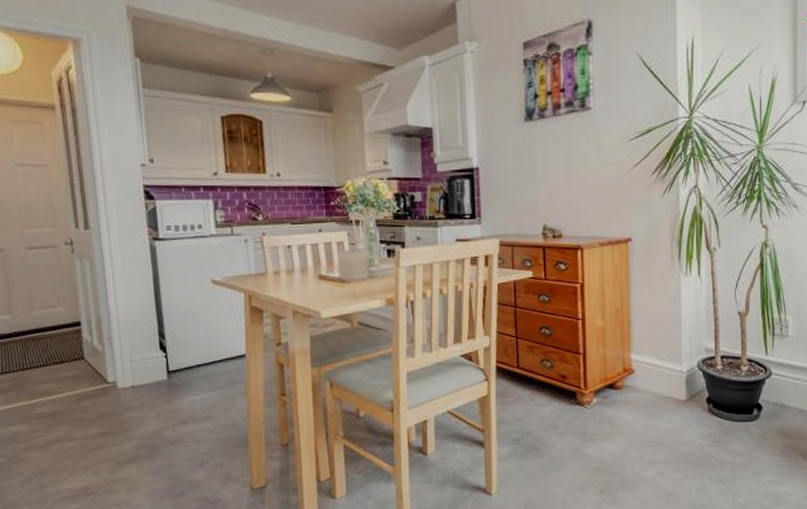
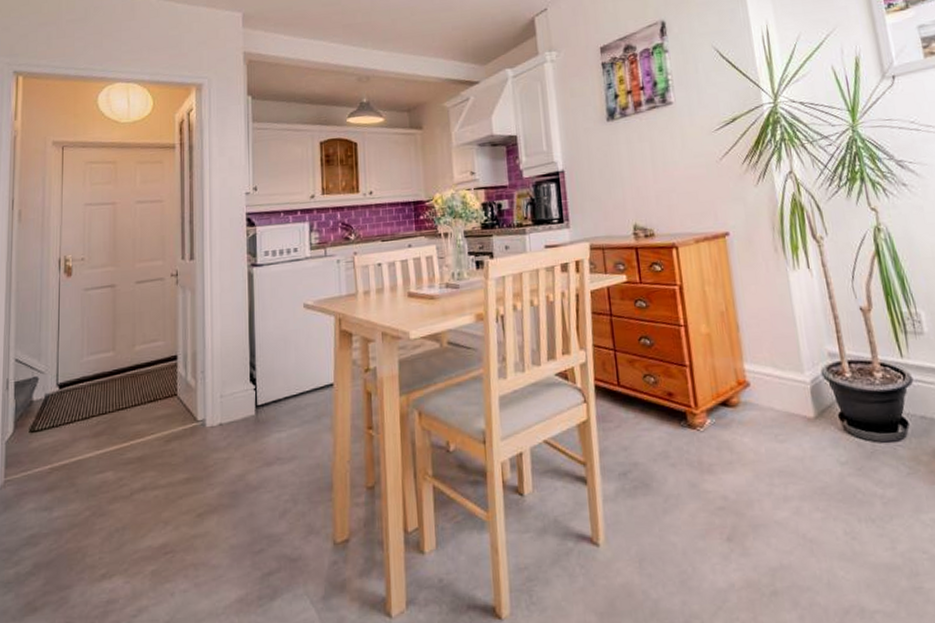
mug: present [337,247,381,283] -> none [426,261,470,299]

